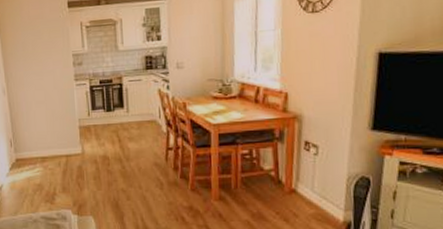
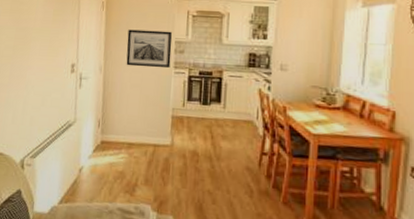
wall art: none [25,45,71,85] -> present [126,29,173,69]

